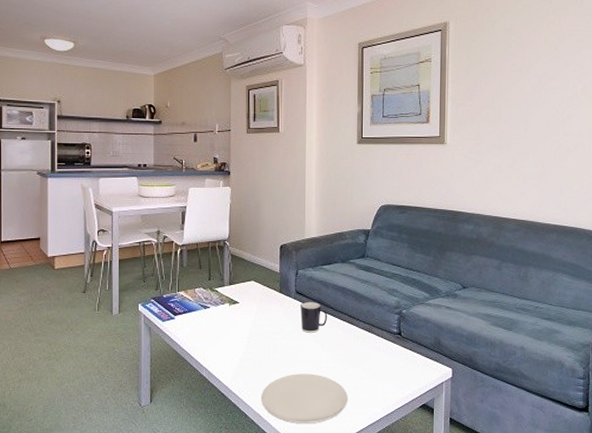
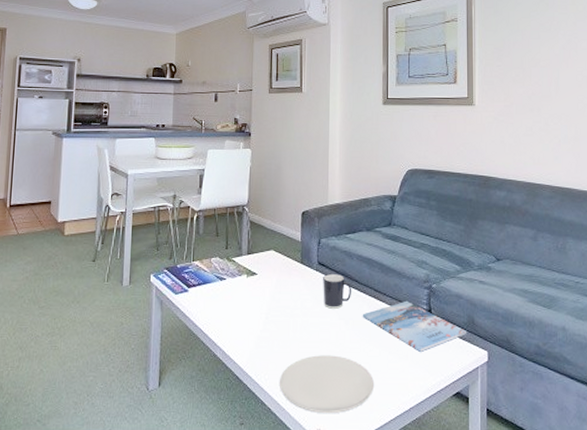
magazine: none [337,325,434,370] -> present [362,300,467,352]

